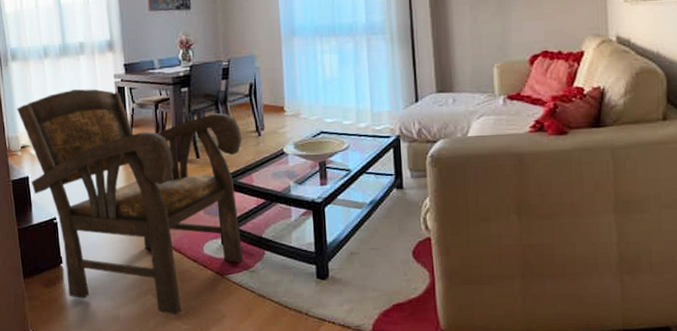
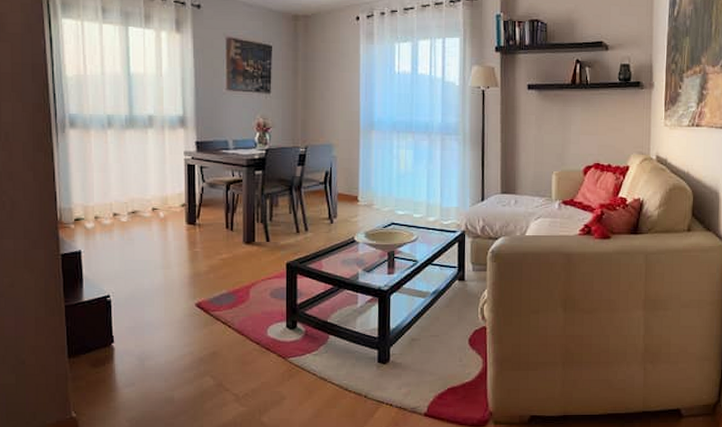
armchair: present [17,89,244,315] -> none [72,163,314,397]

